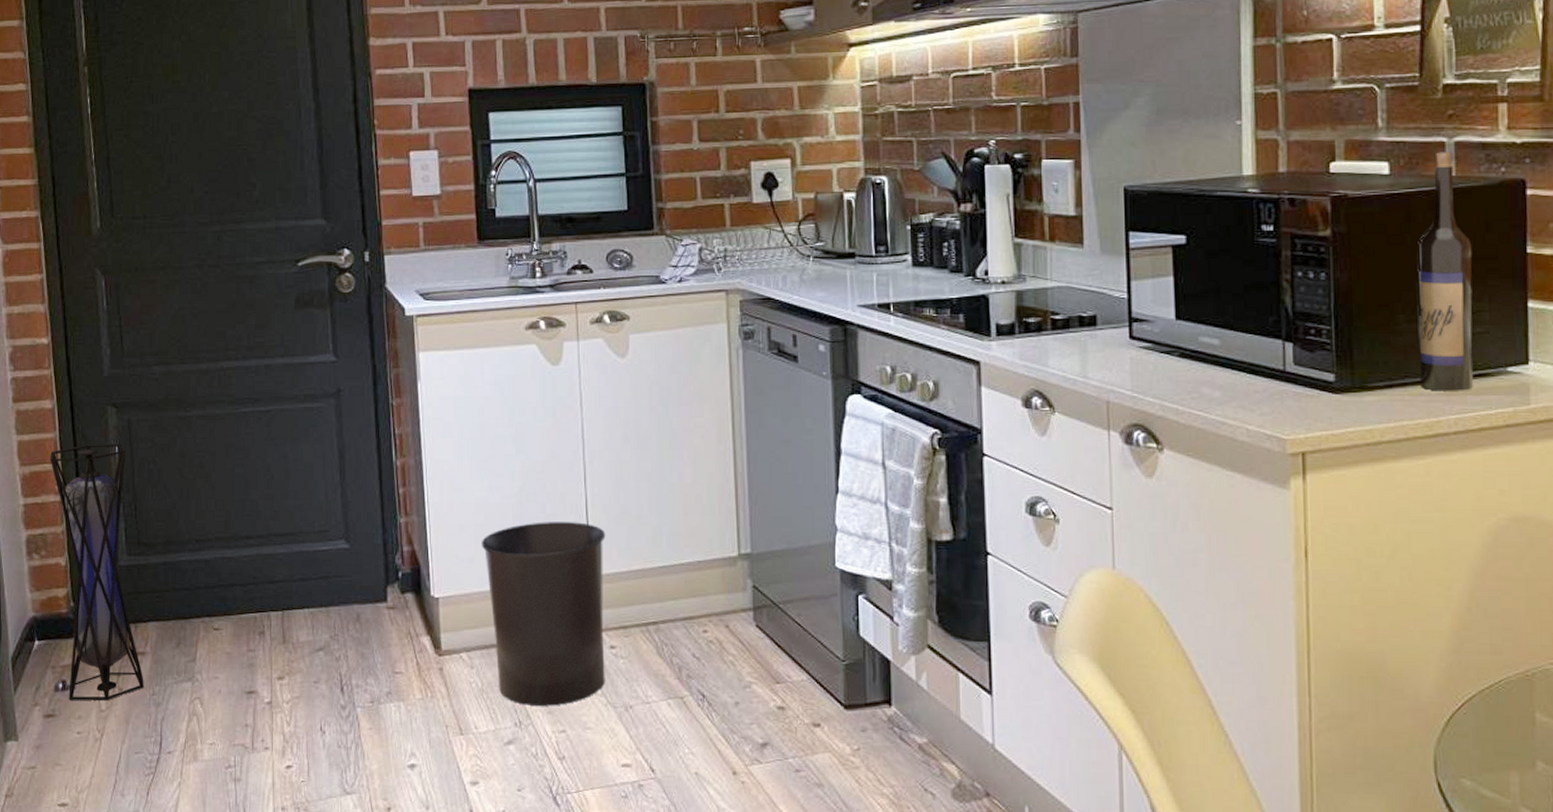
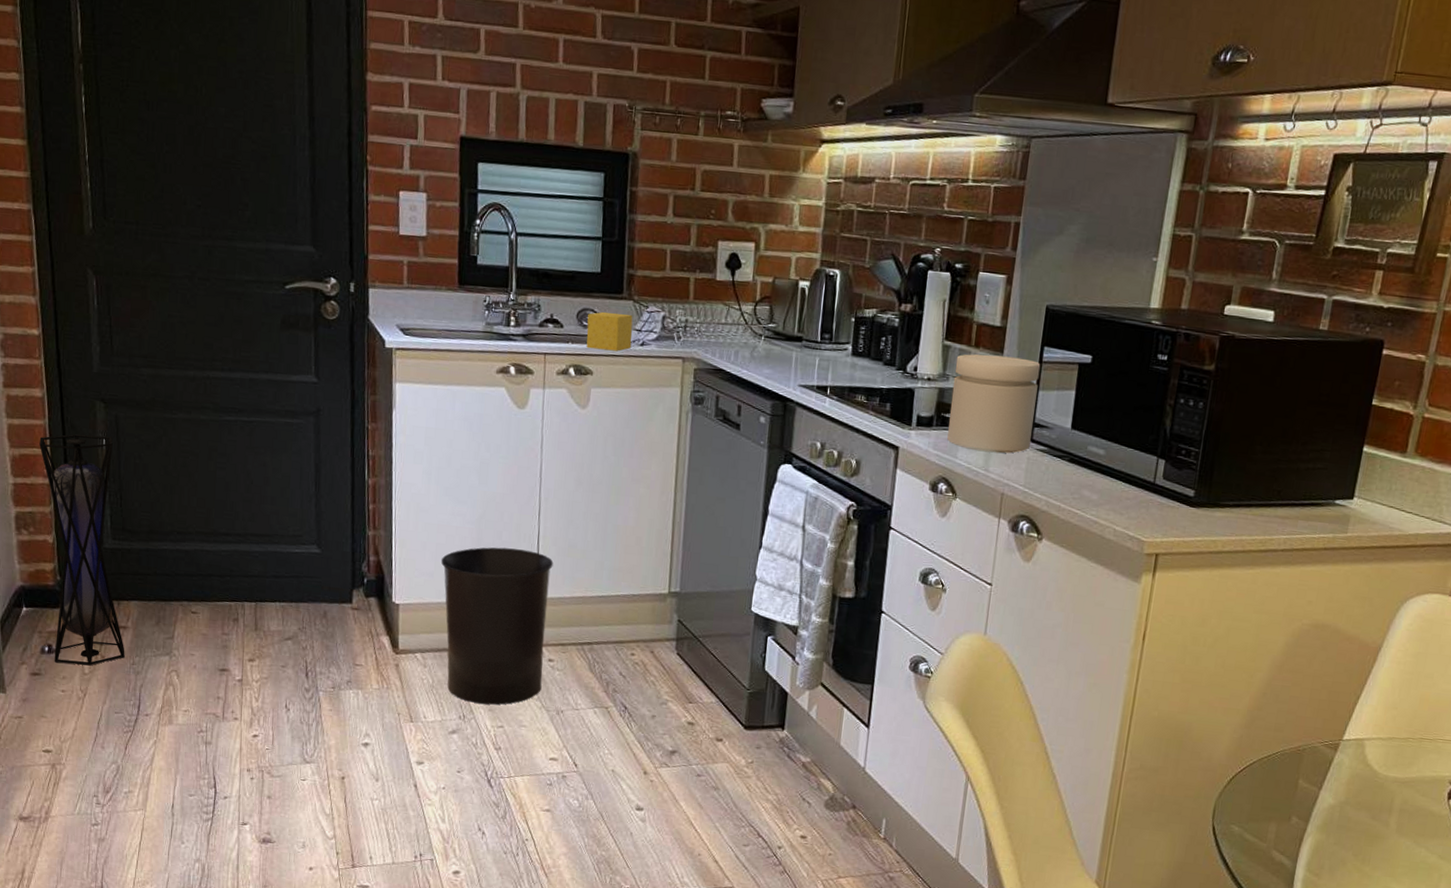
sponge: none [618,250,669,292] -> present [586,311,633,352]
jar: none [1031,247,1131,357] -> present [947,354,1041,454]
wine bottle: present [1417,151,1474,391] -> none [1262,307,1329,517]

